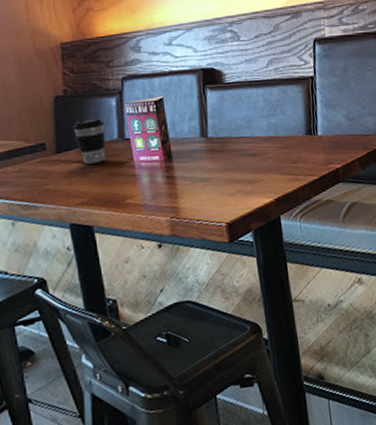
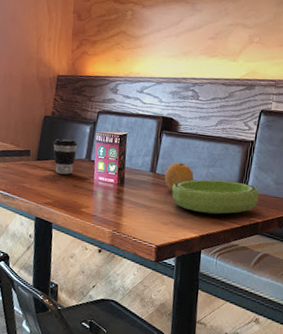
fruit: none [218,119,254,153] -> present [164,162,194,190]
bowl: none [231,126,333,173] -> present [171,179,259,215]

